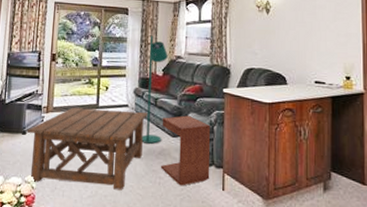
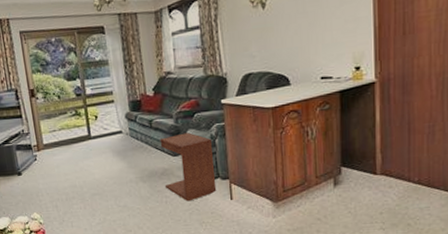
coffee table: present [27,107,148,190] -> none [21,135,145,218]
floor lamp: present [141,27,168,144] -> none [133,43,162,167]

